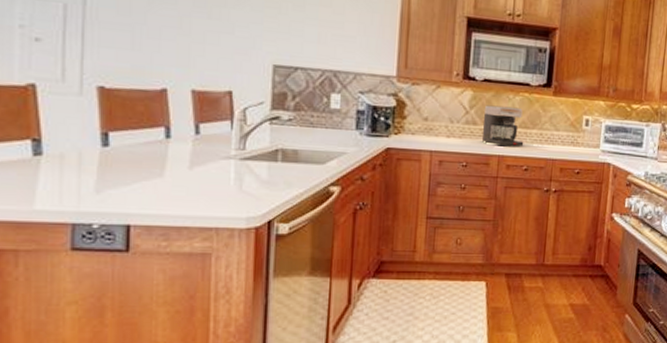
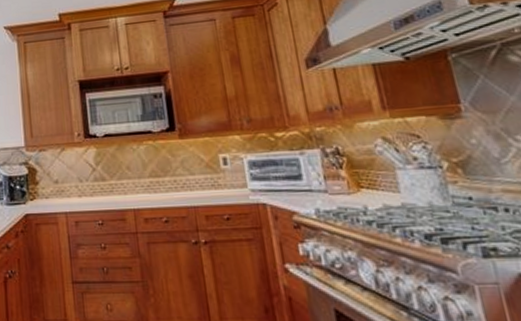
coffee maker: present [481,105,524,147] -> none [111,157,159,200]

